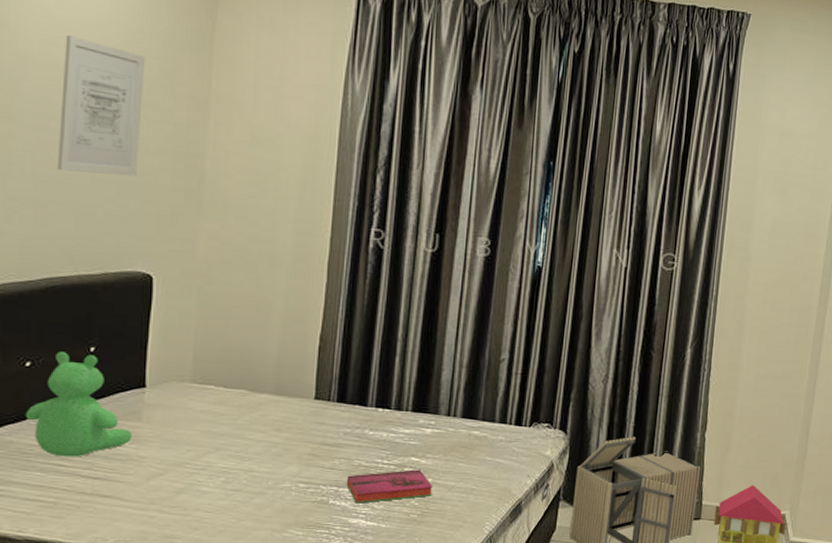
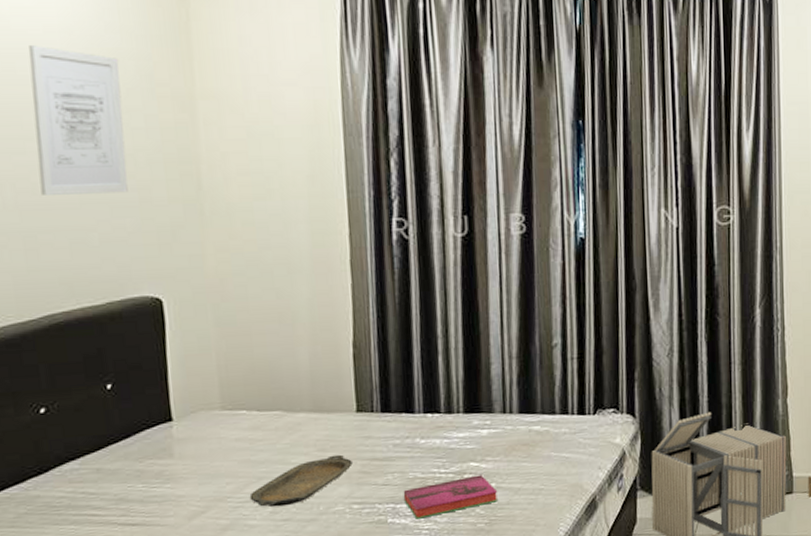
teddy bear: present [25,352,132,457] -> none [47,392,166,506]
serving tray: none [206,436,305,478] -> present [249,454,353,507]

